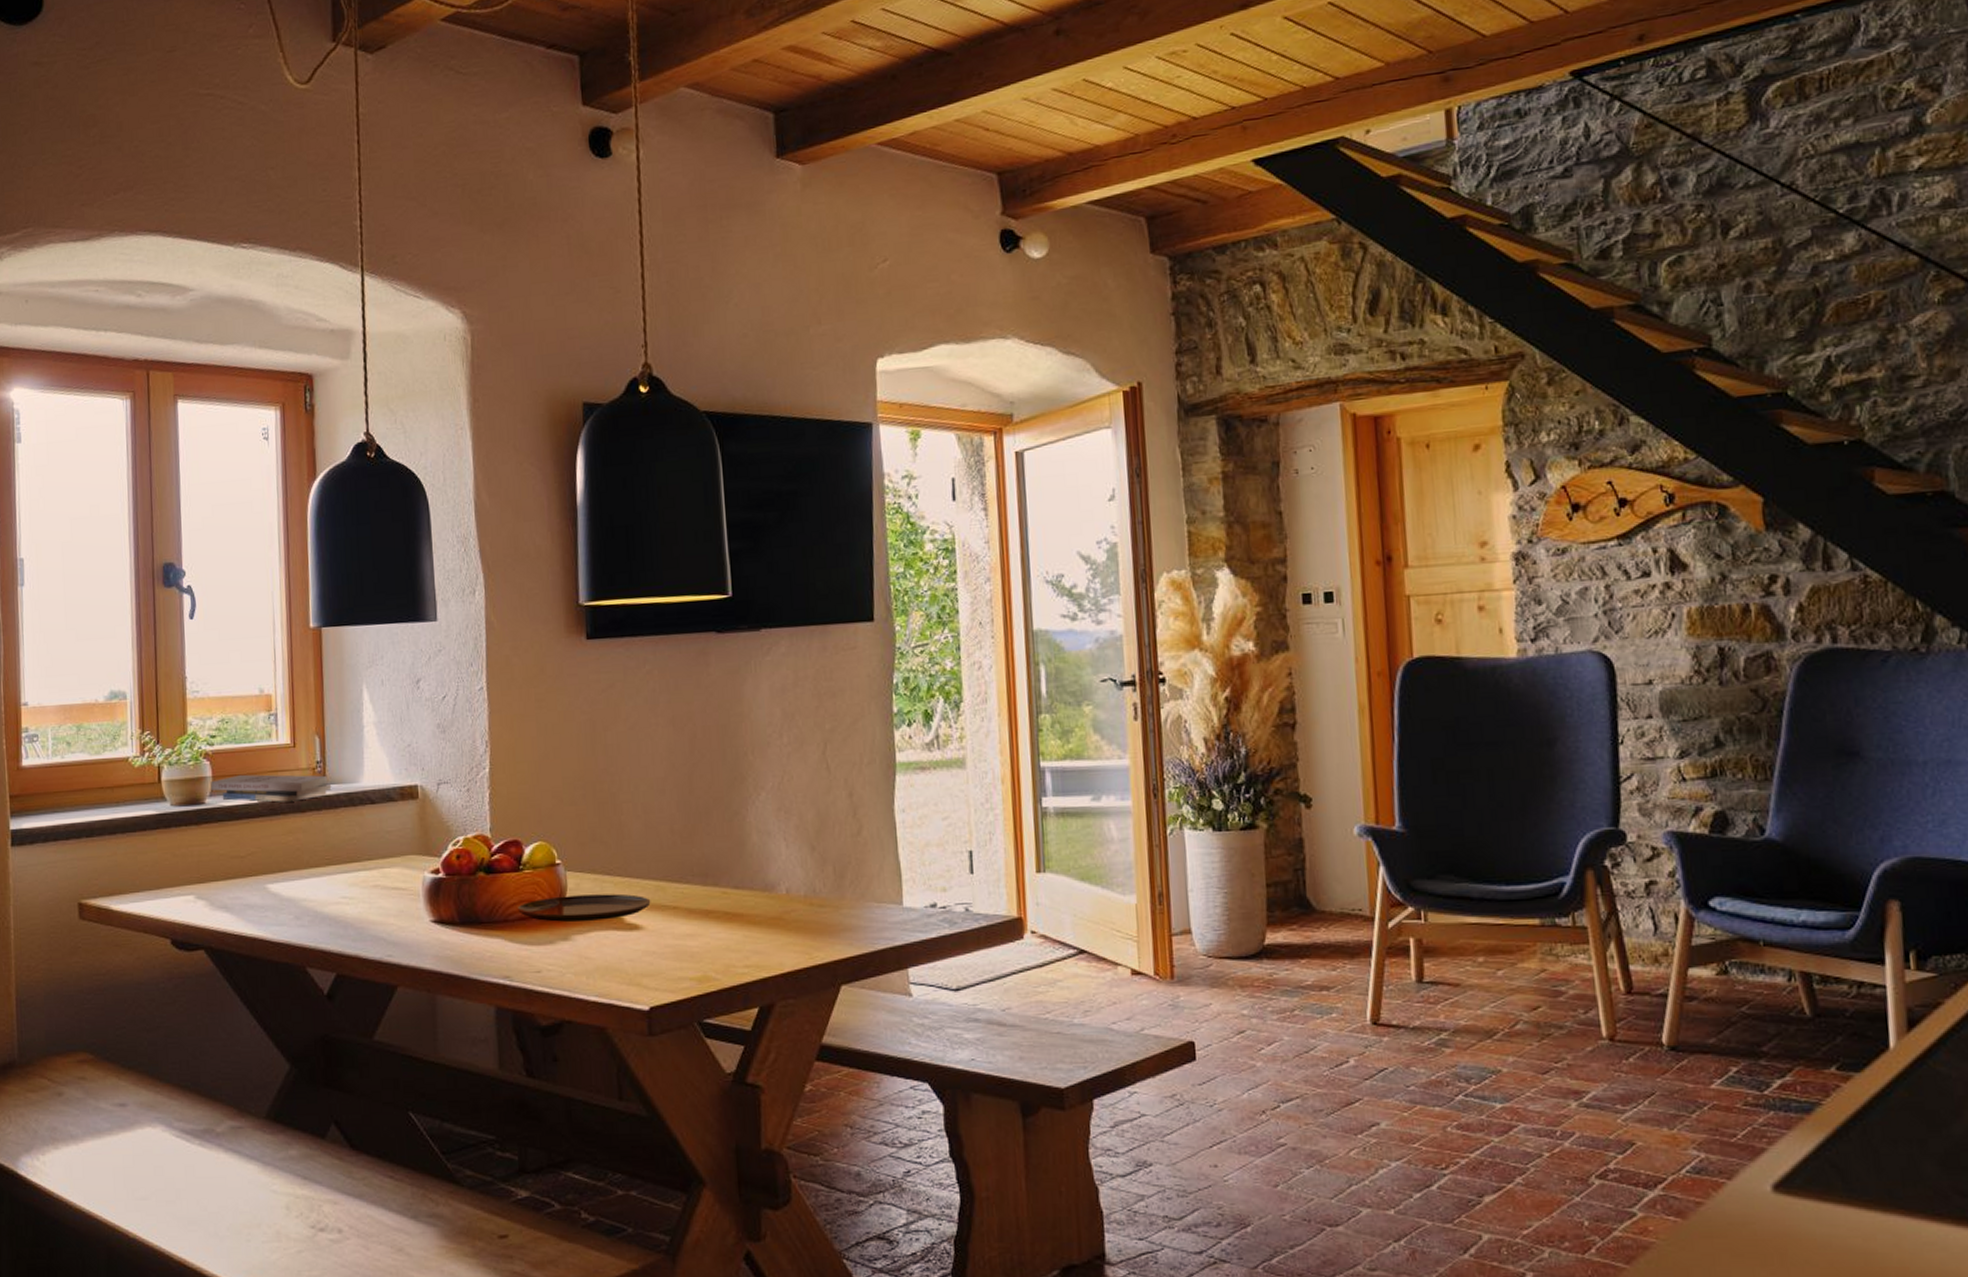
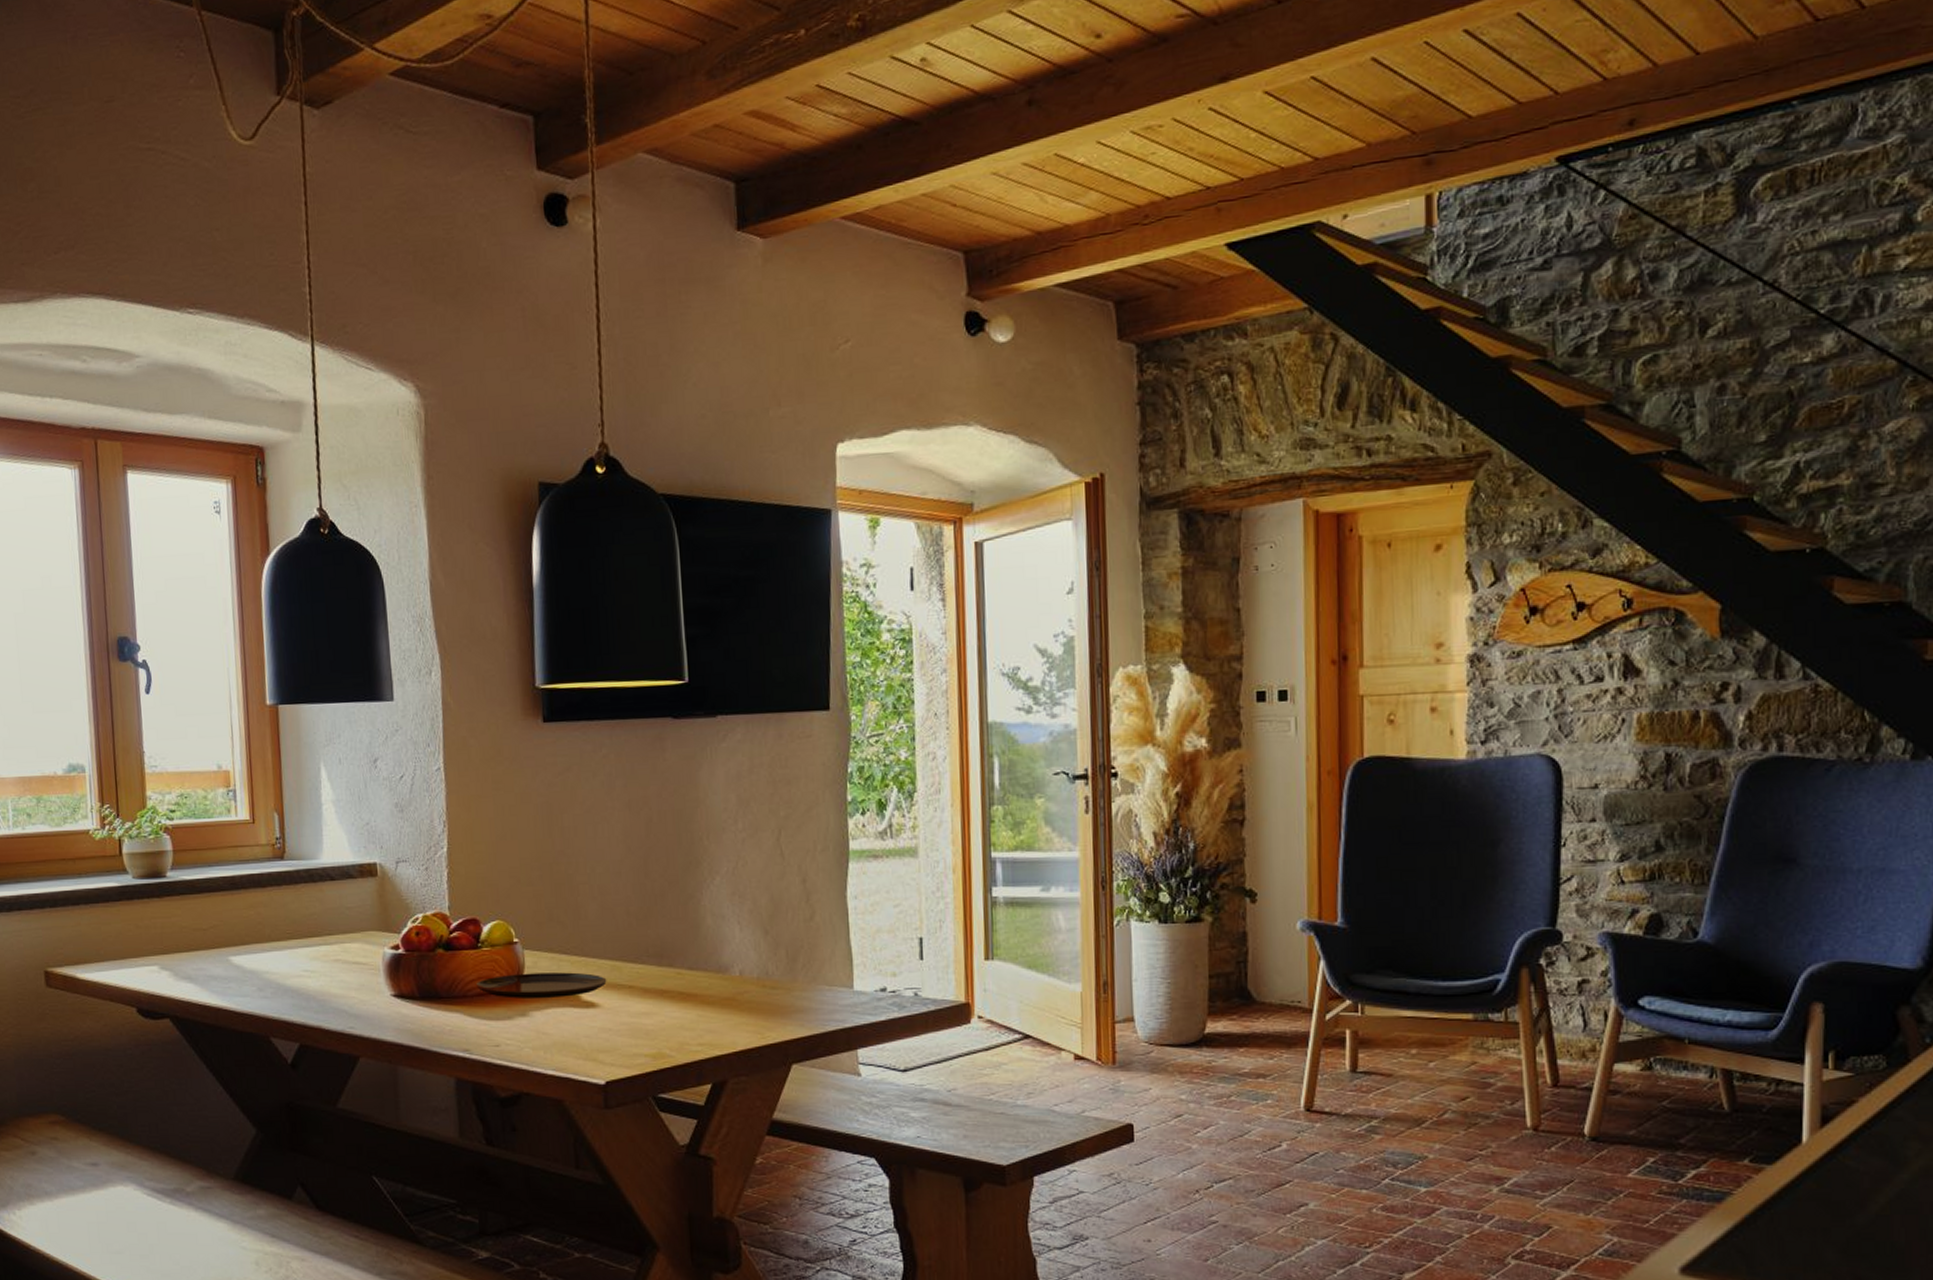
books: present [211,774,332,802] -> none [171,849,292,877]

